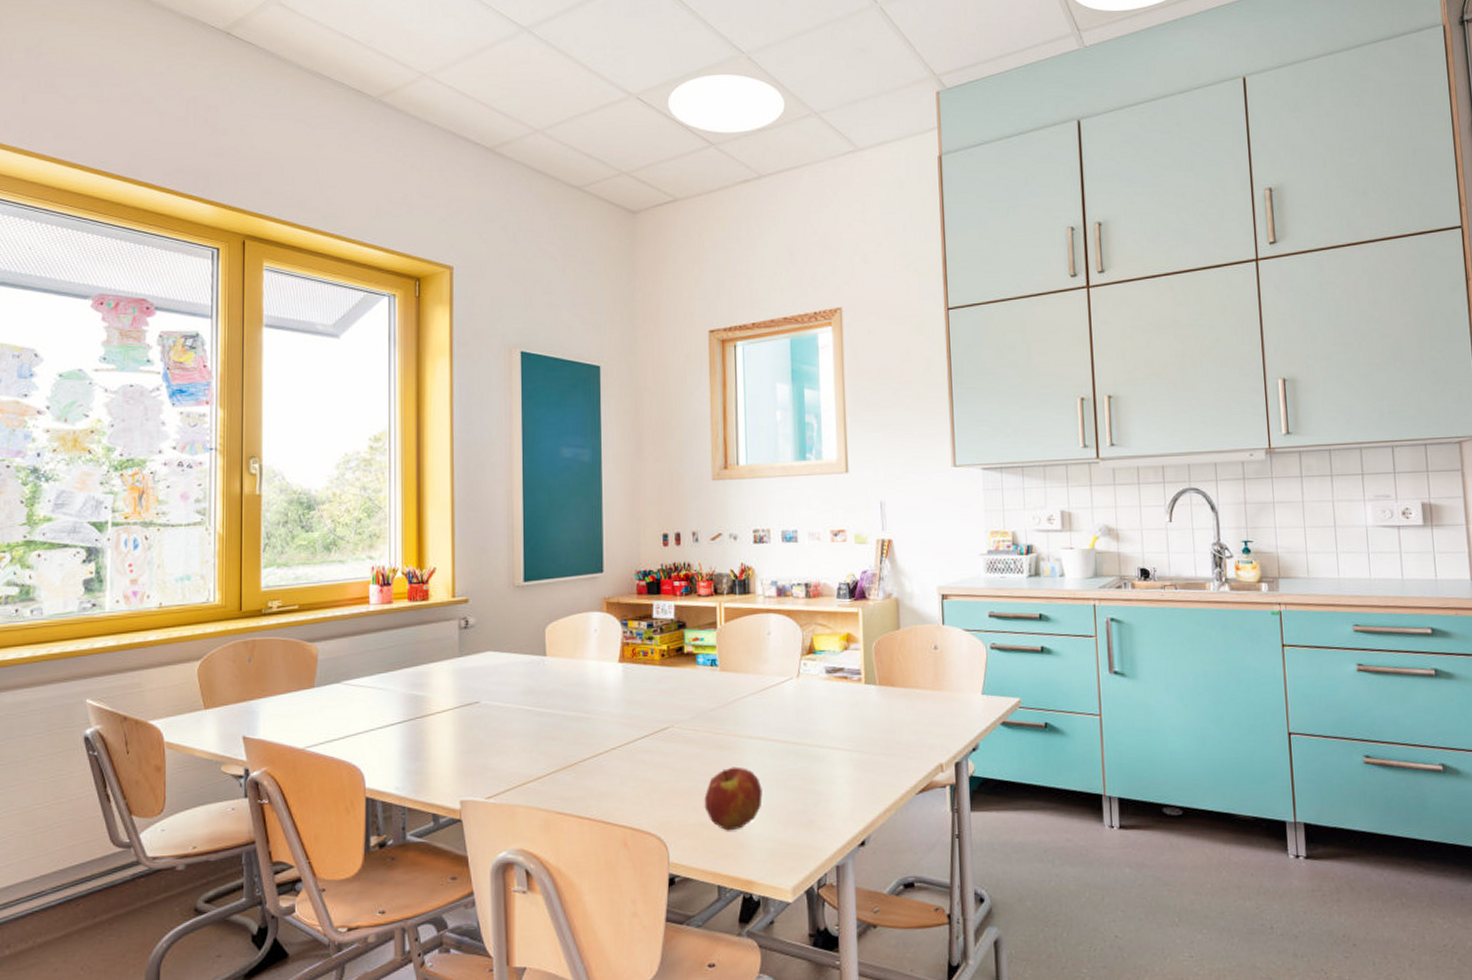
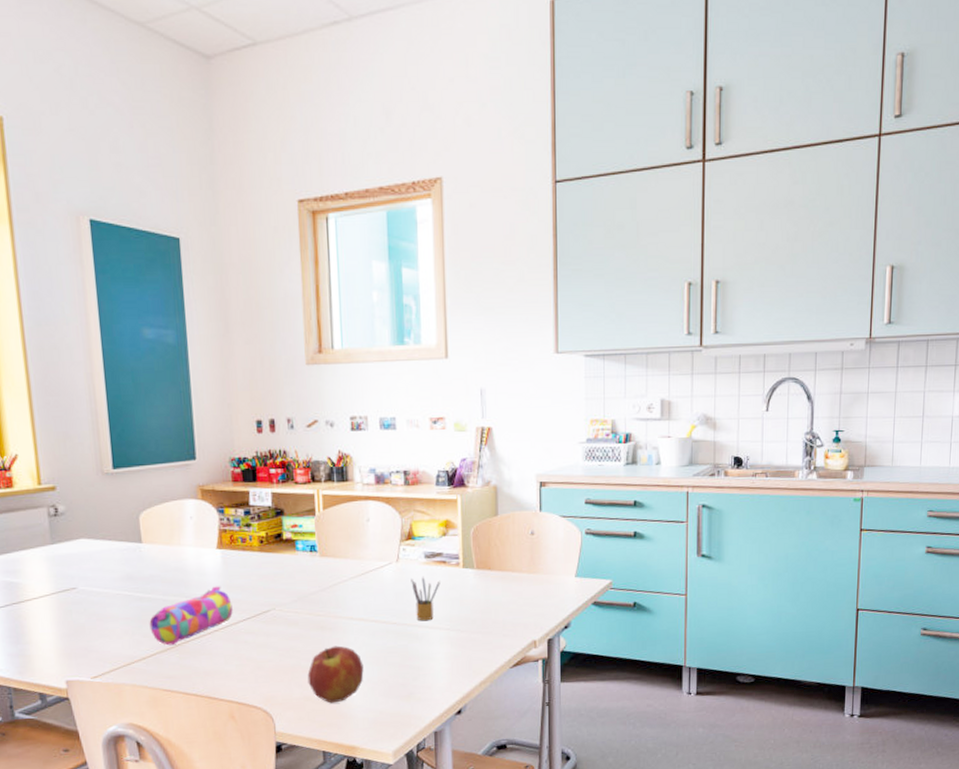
pencil case: none [547,701,631,765] -> present [149,586,233,646]
pencil box: none [811,692,842,741] -> present [411,576,440,621]

